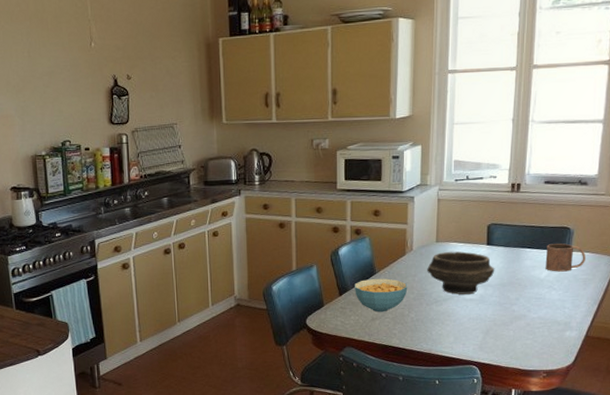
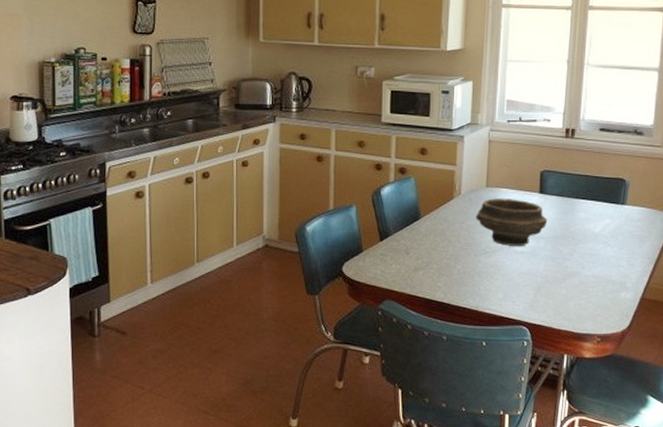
cereal bowl: present [355,278,408,312] -> none [397,224,455,262]
mug: present [545,243,586,272] -> none [600,196,642,227]

